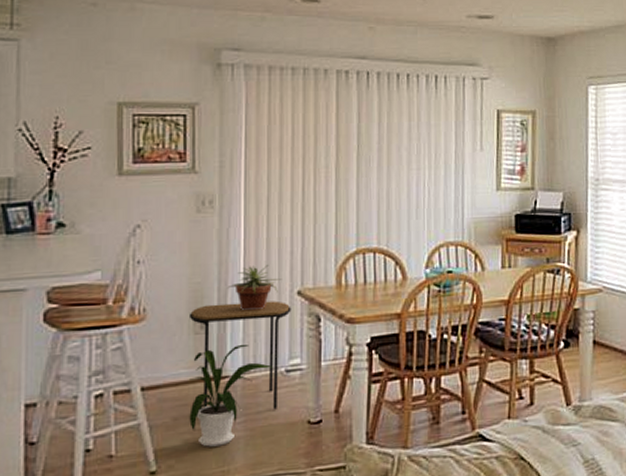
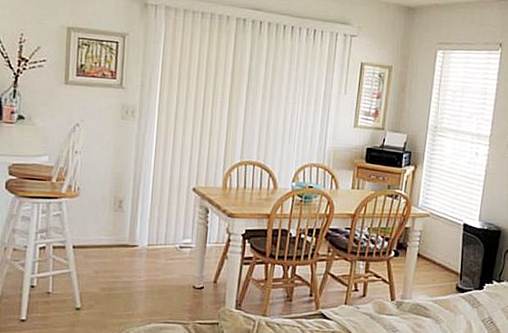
side table: present [188,300,291,410] -> none [110,190,187,275]
house plant: present [189,345,274,447] -> none [106,223,171,296]
potted plant: present [227,265,282,311] -> none [140,164,182,199]

